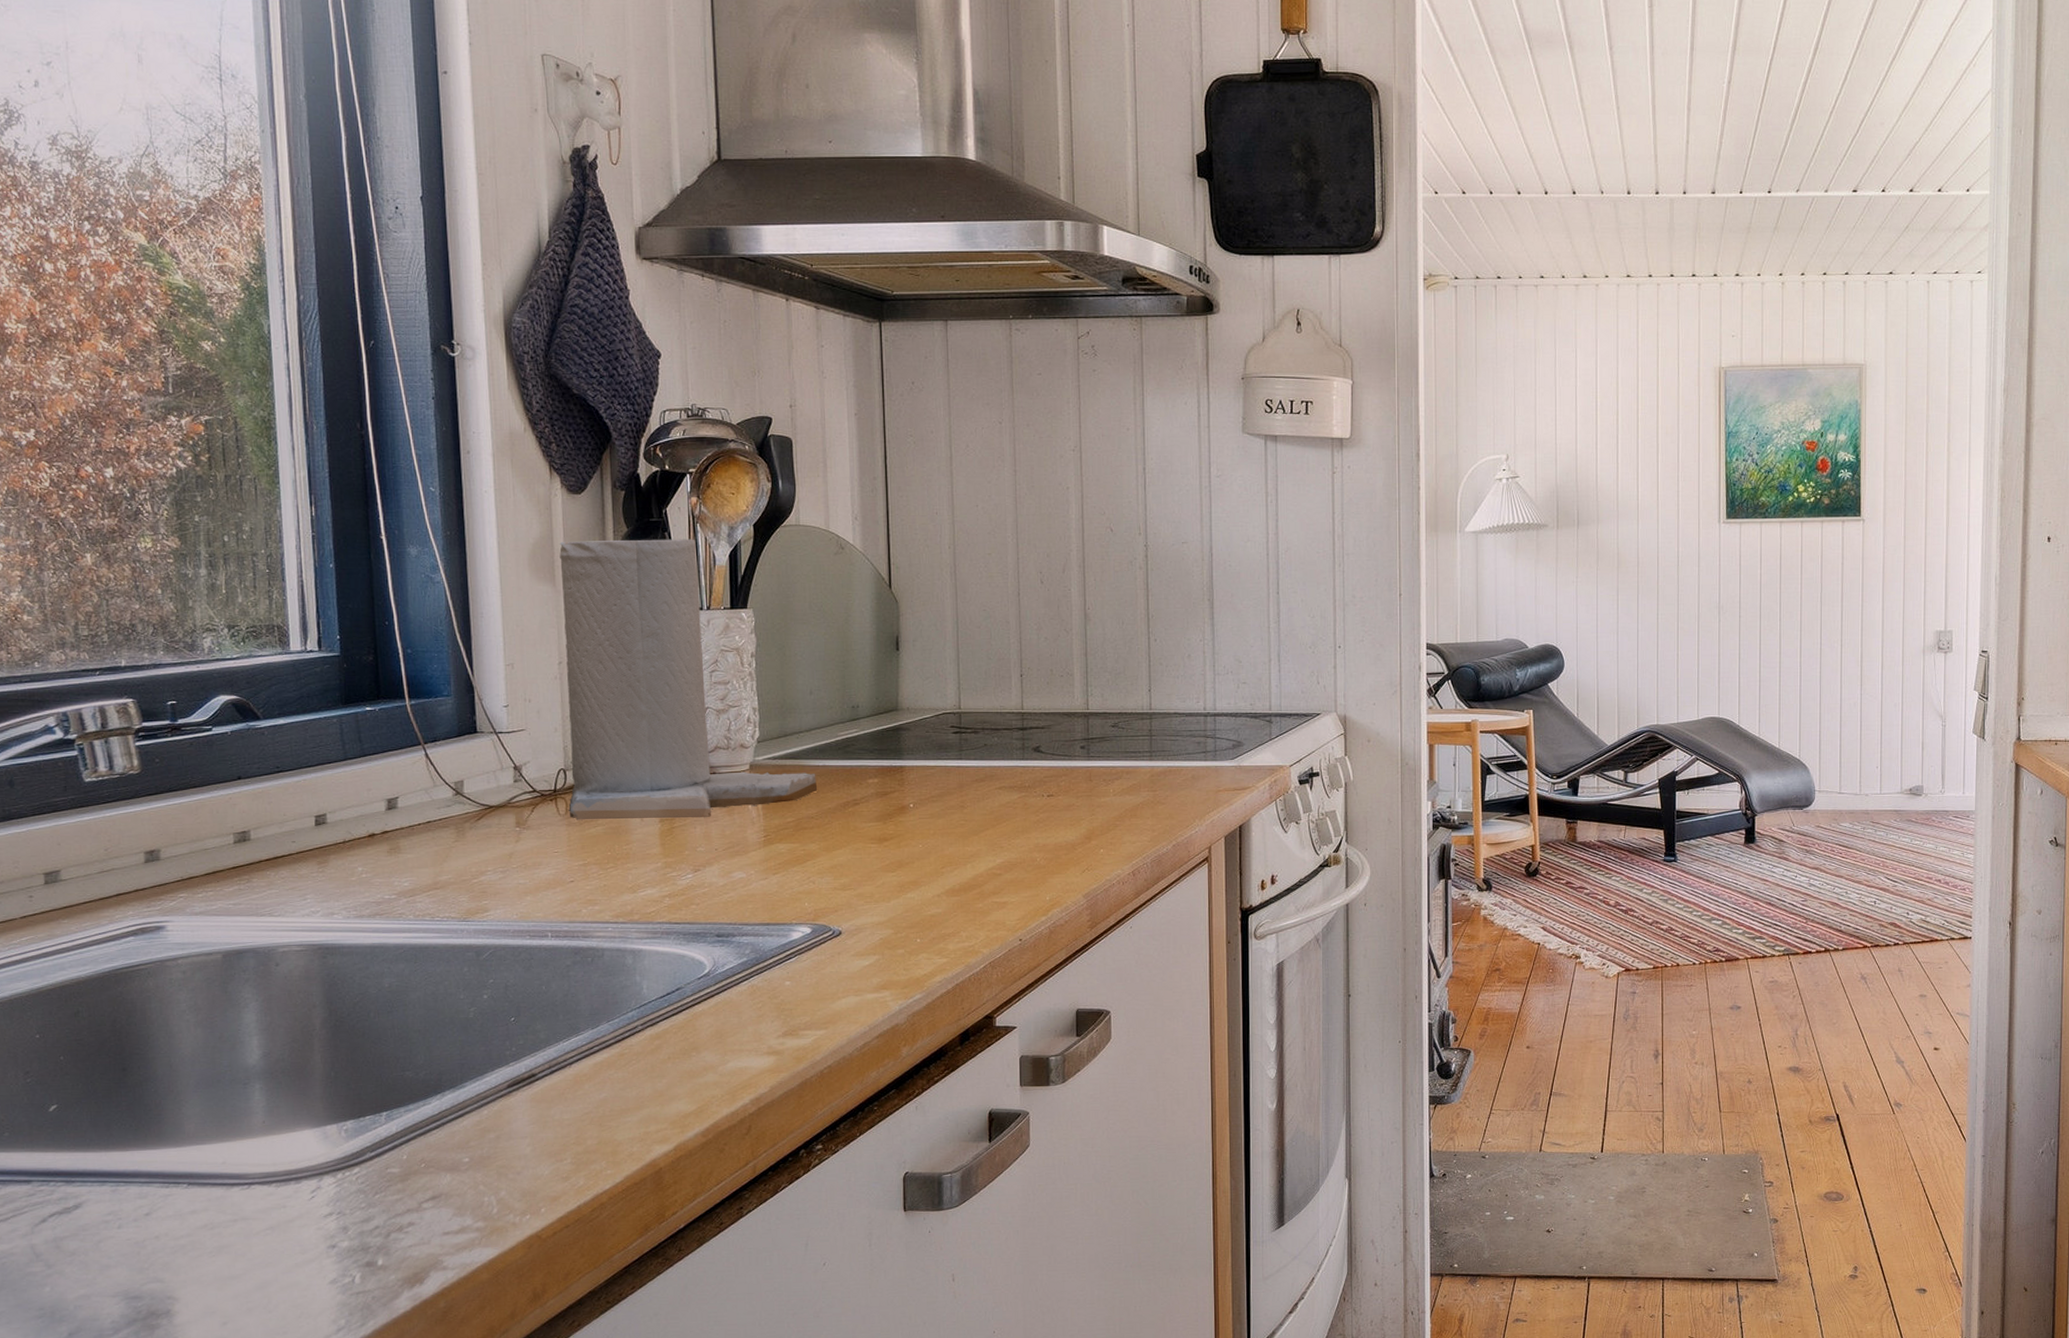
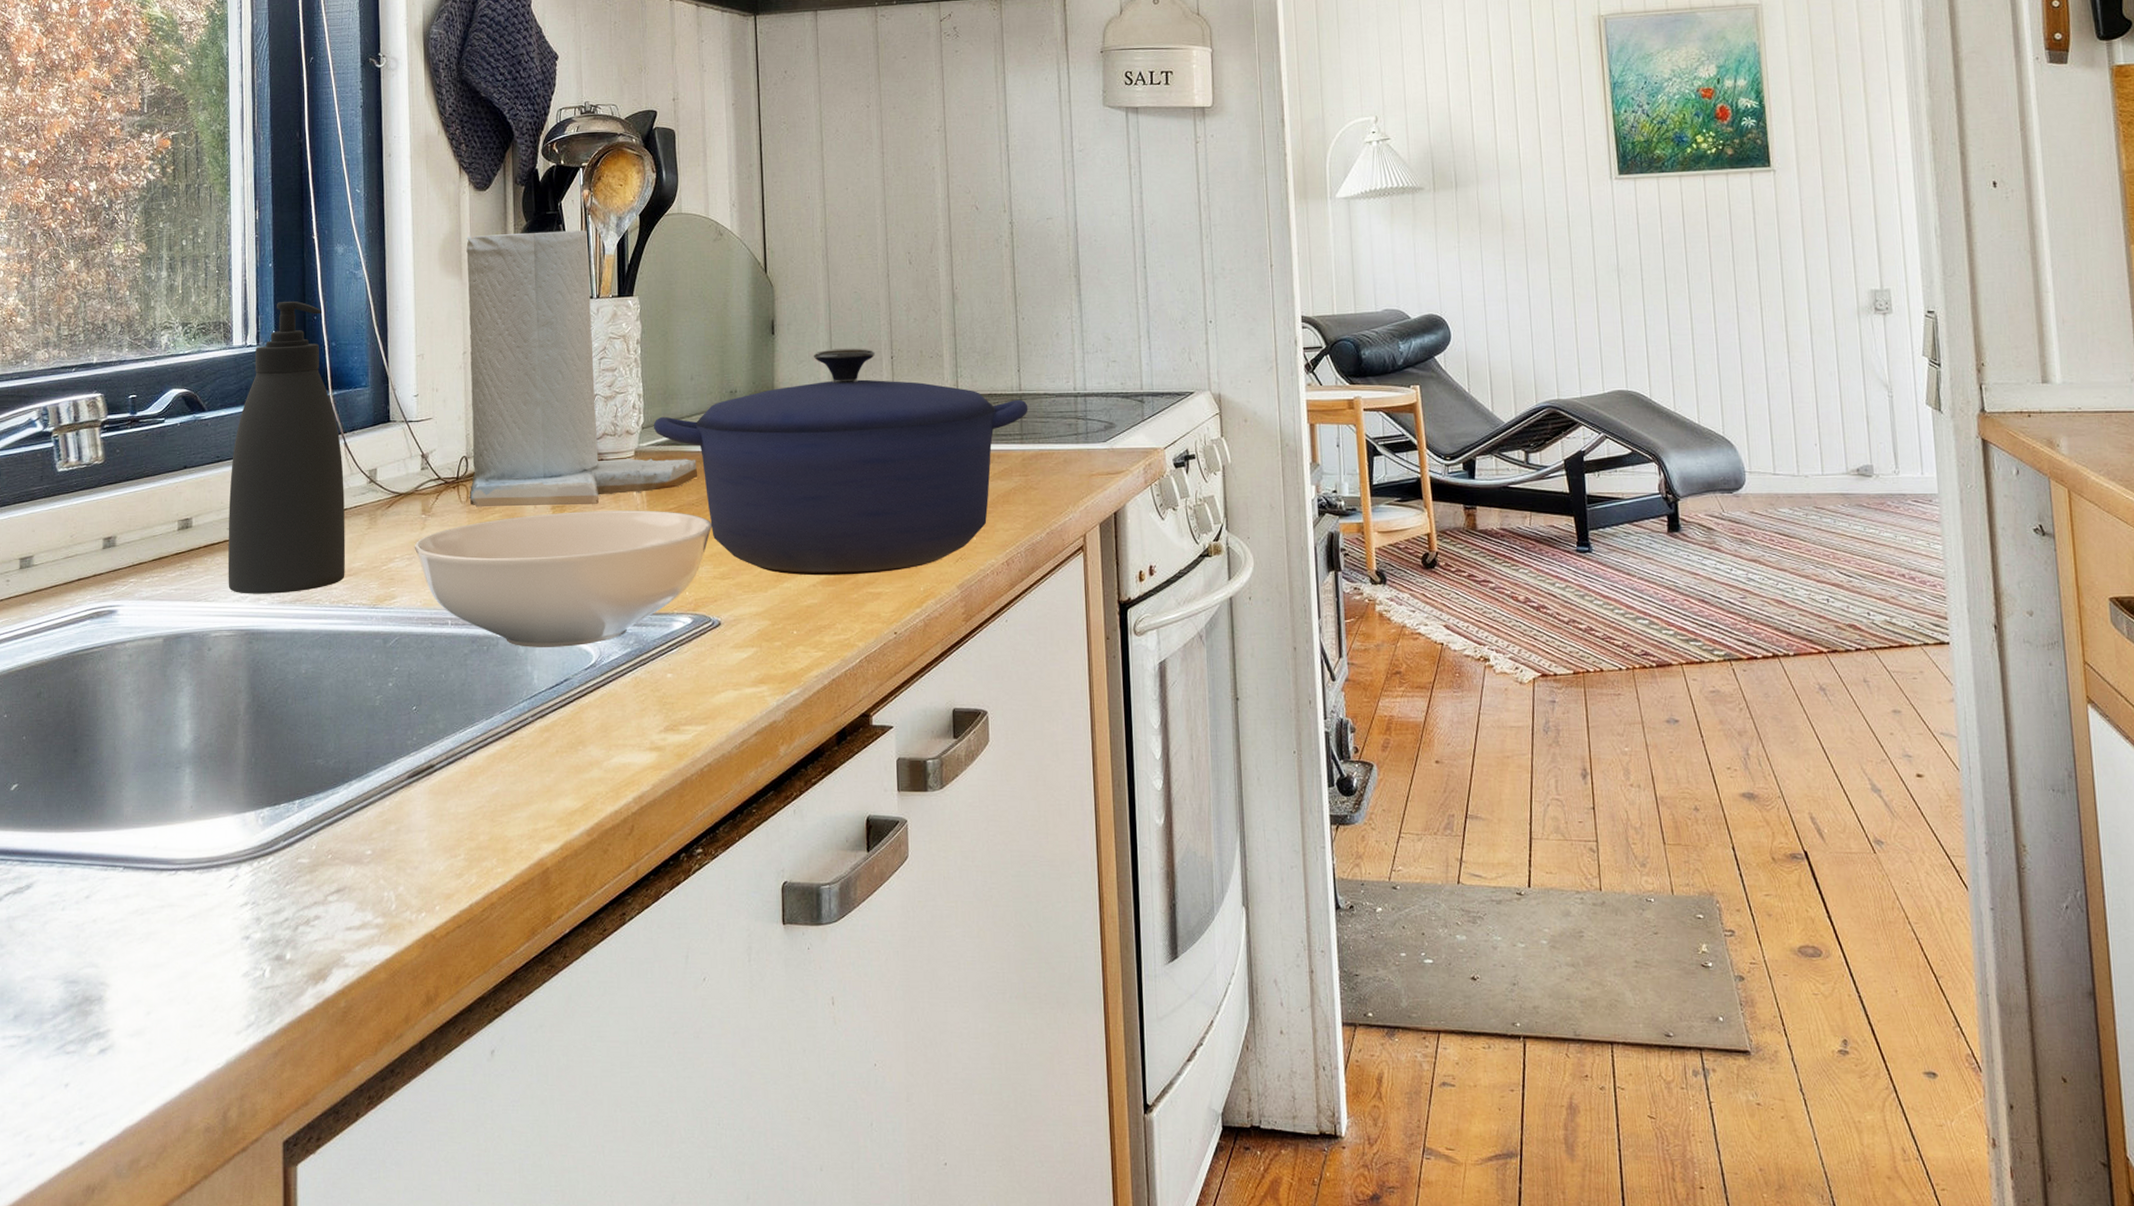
soap dispenser: none [293,605,431,909] -> present [228,301,346,594]
bowl: none [508,823,833,958] -> present [414,510,713,647]
cooking pot: none [770,664,1158,886] -> present [654,347,1029,576]

